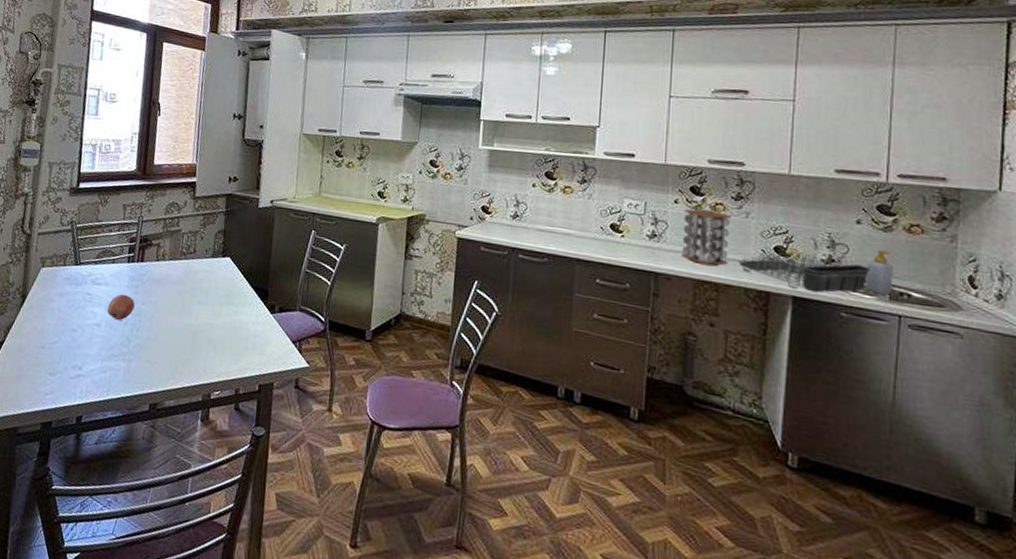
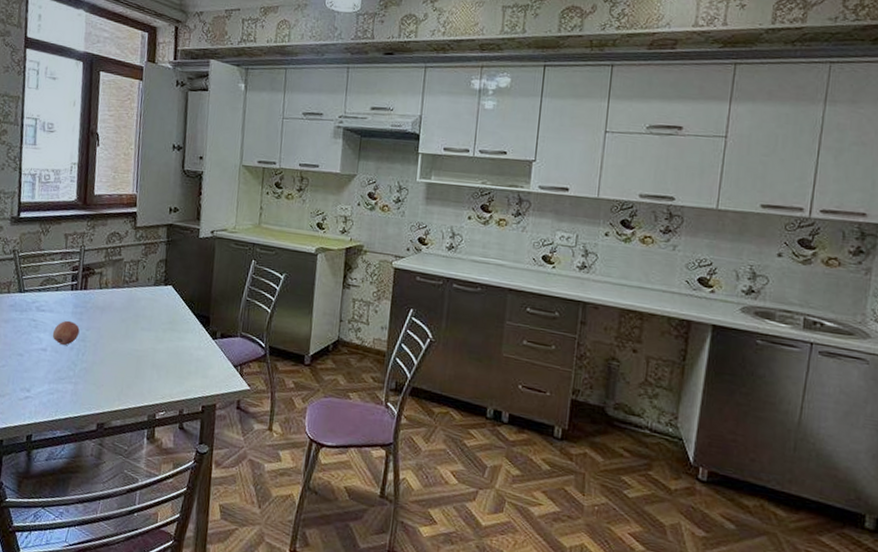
spice rack: present [681,203,731,266] -> none [609,236,659,296]
dish rack: present [739,251,871,293] -> none [664,282,788,322]
soap bottle: present [866,250,893,295] -> none [782,282,809,324]

